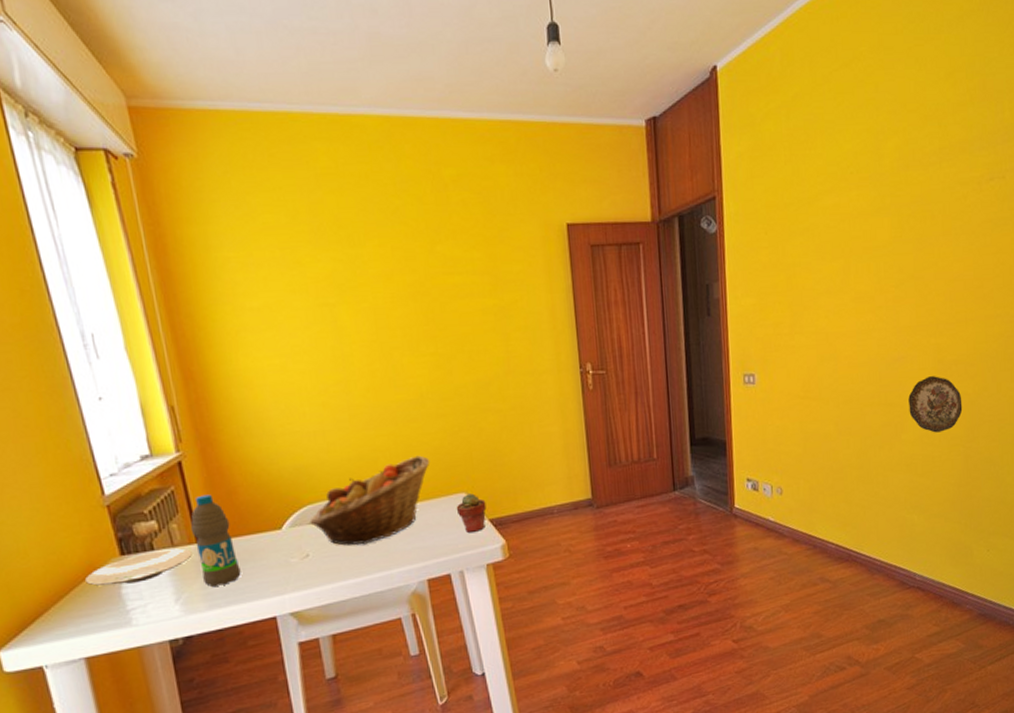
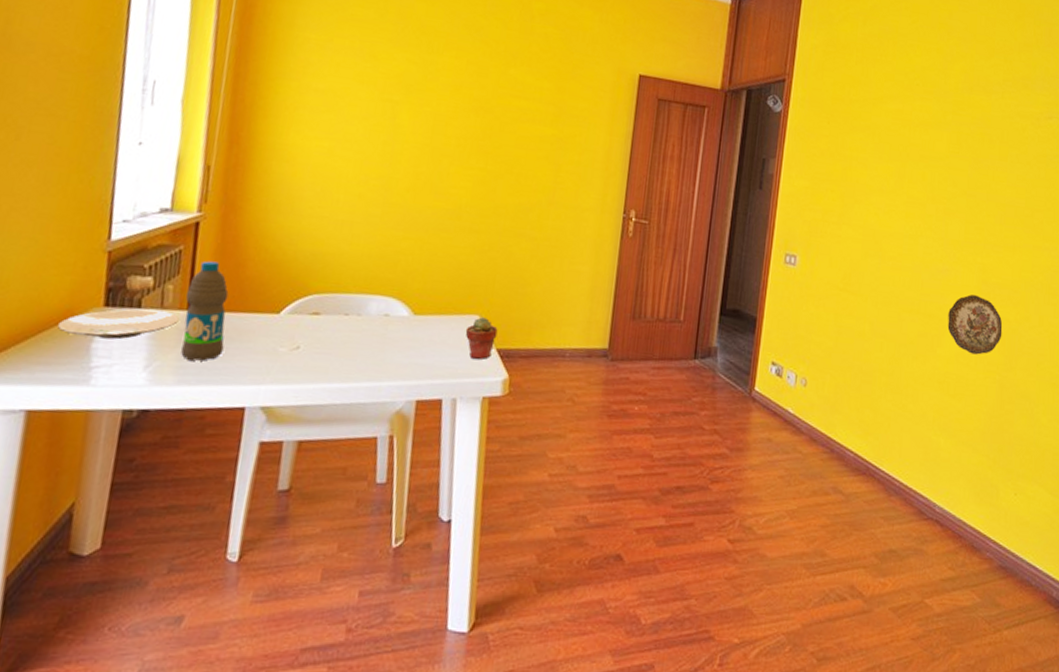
fruit basket: present [309,455,430,546] -> none [311,266,452,349]

